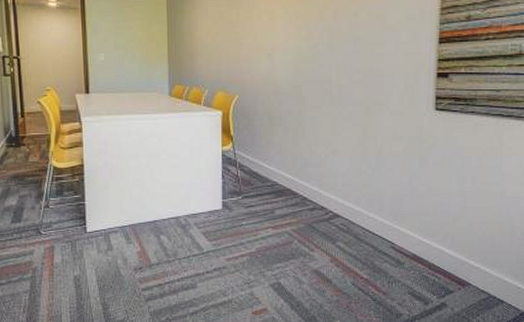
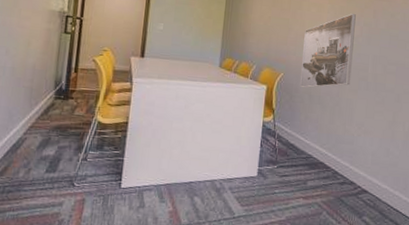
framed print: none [258,18,314,110] -> present [300,14,356,88]

